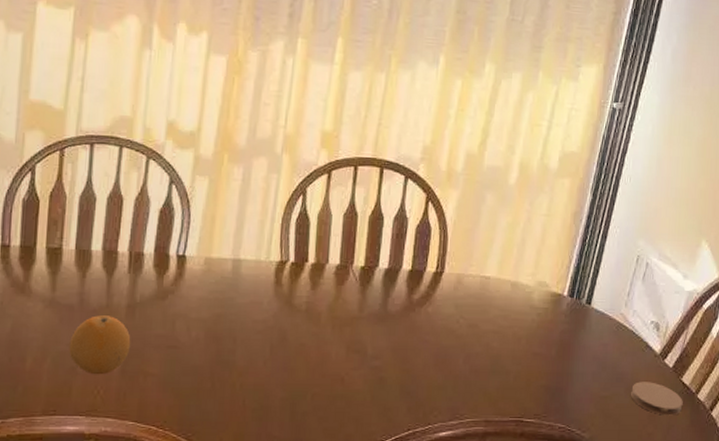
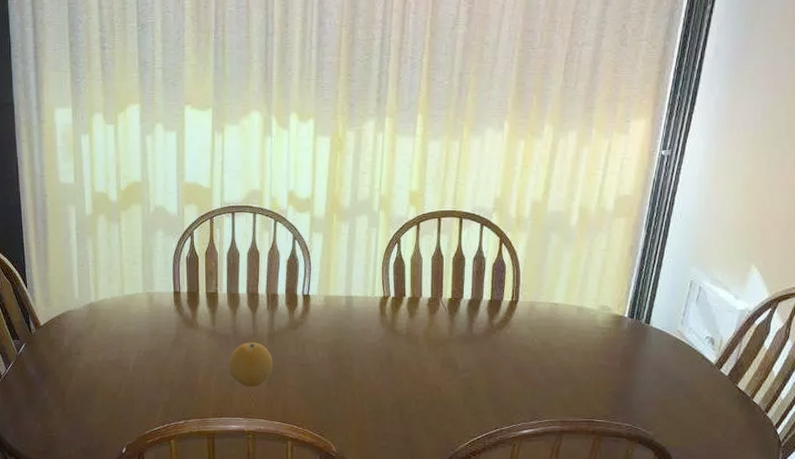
coaster: present [631,382,683,416] -> none [690,388,739,417]

